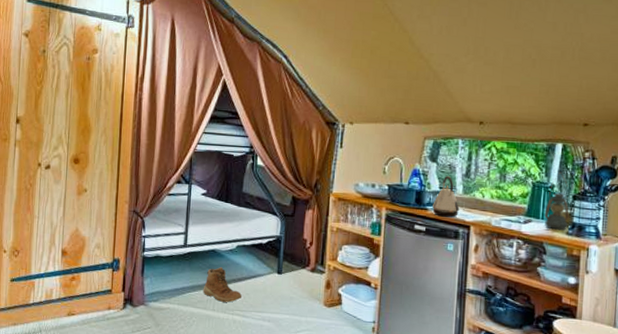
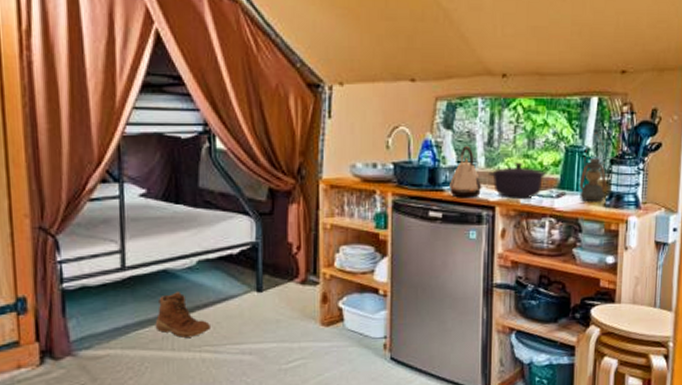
cooking pot: none [465,191,516,222] -> present [488,162,547,198]

